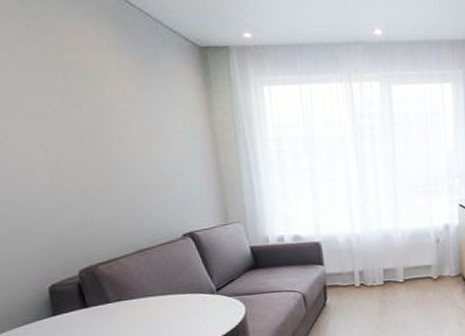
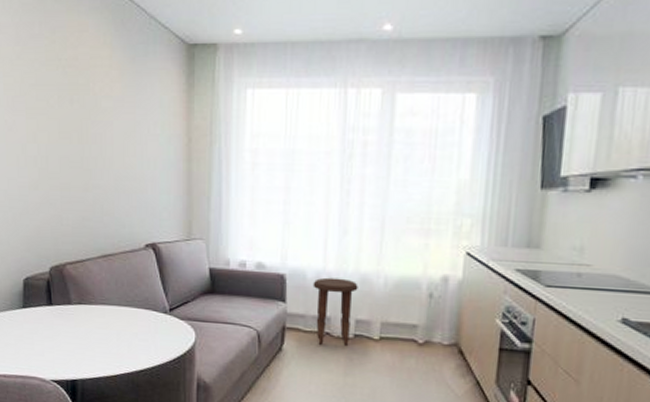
side table: none [344,238,382,295] -> present [313,277,358,347]

